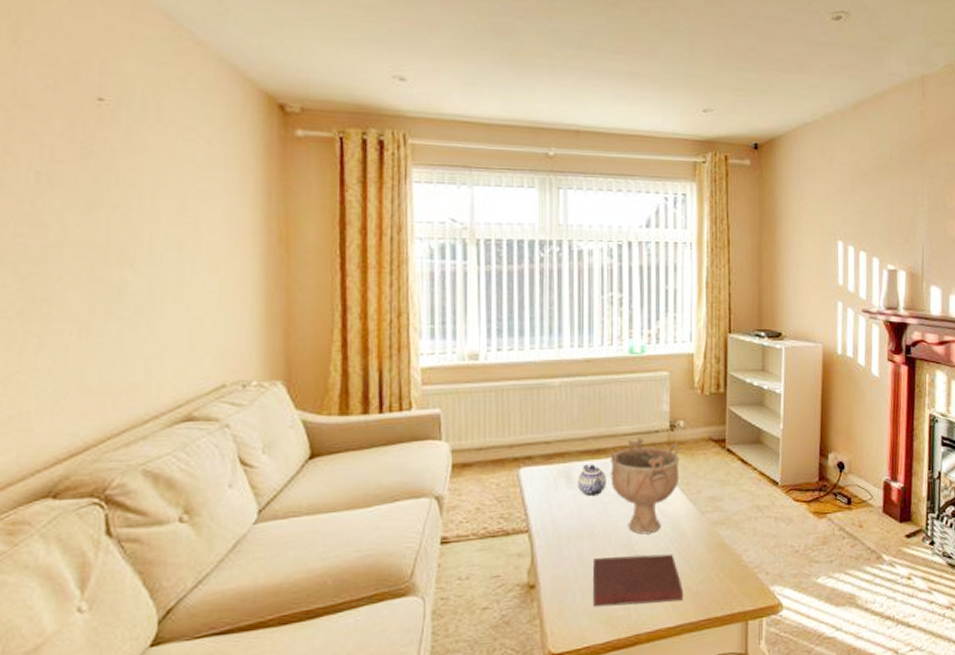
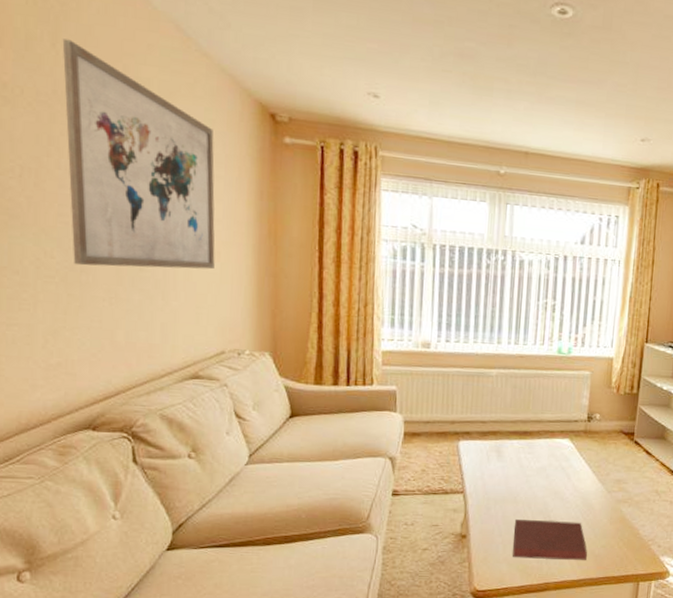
wall art: none [25,33,213,294] -> present [62,38,215,270]
teapot: present [578,464,606,497] -> none [506,443,531,470]
decorative bowl: present [610,437,680,535] -> none [534,424,594,505]

